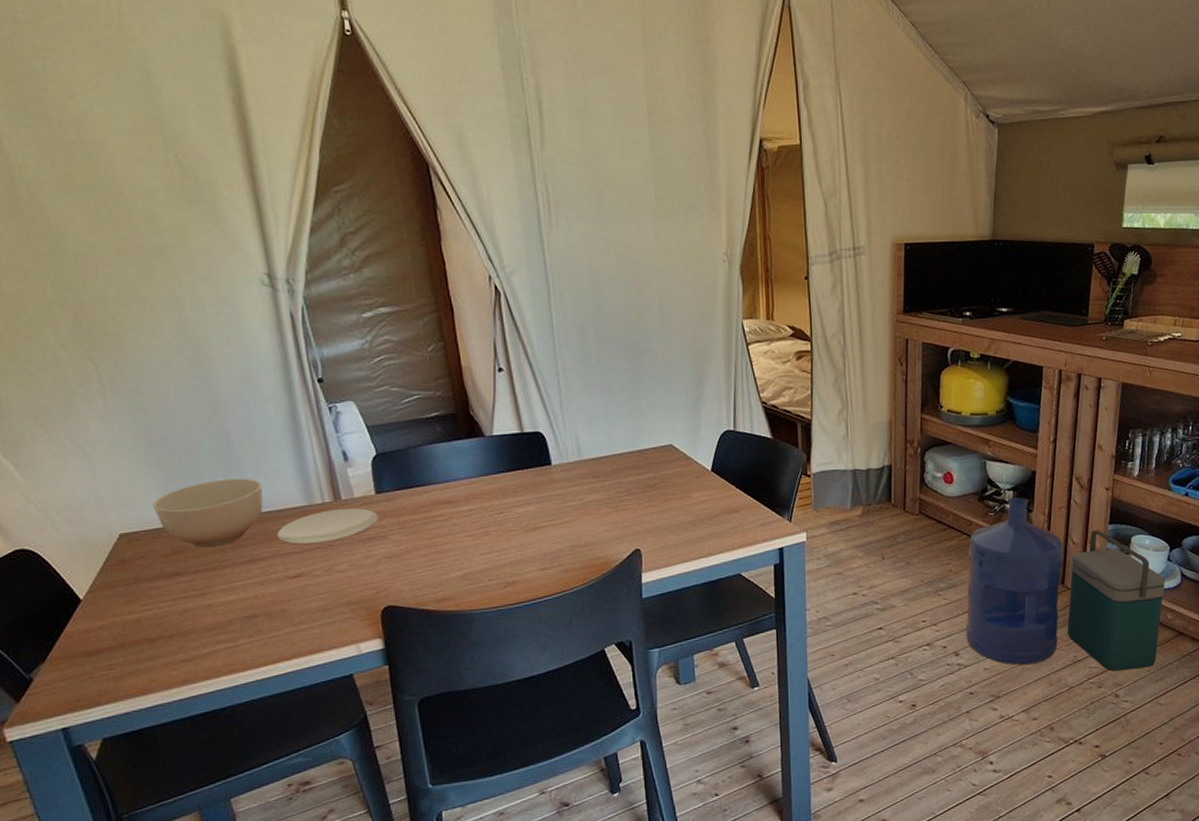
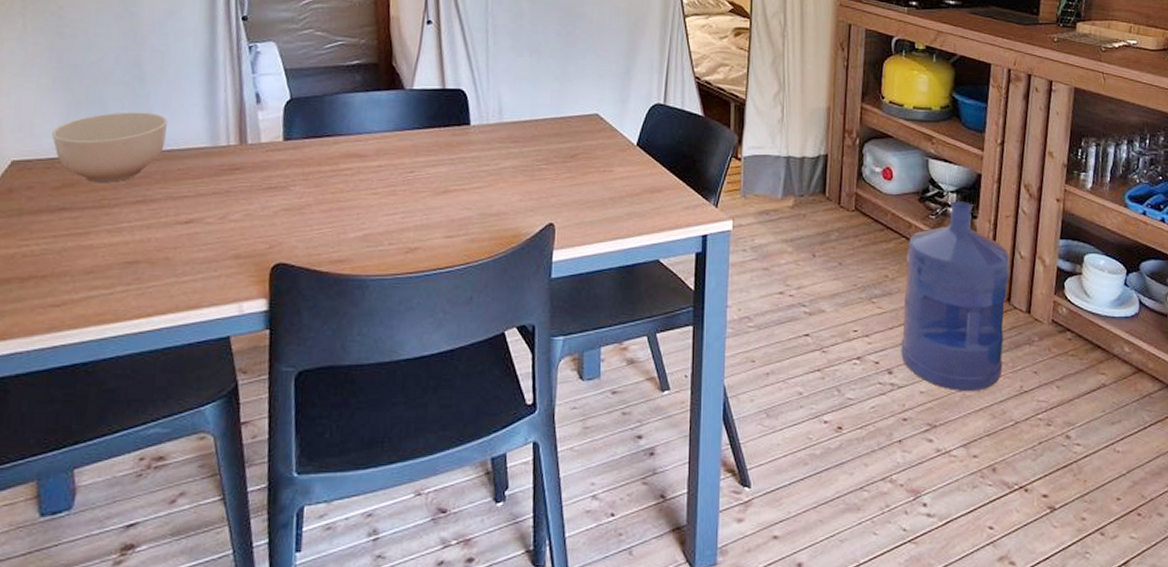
plate: present [276,508,378,546] -> none [173,153,283,190]
cooler: present [1067,530,1165,672] -> none [1013,244,1122,408]

